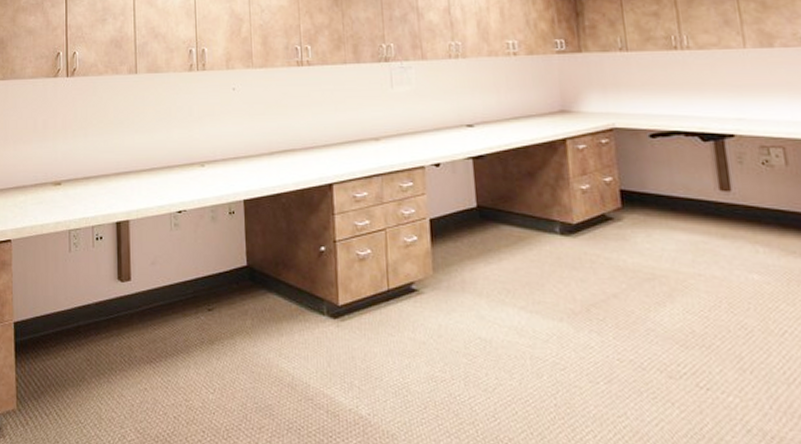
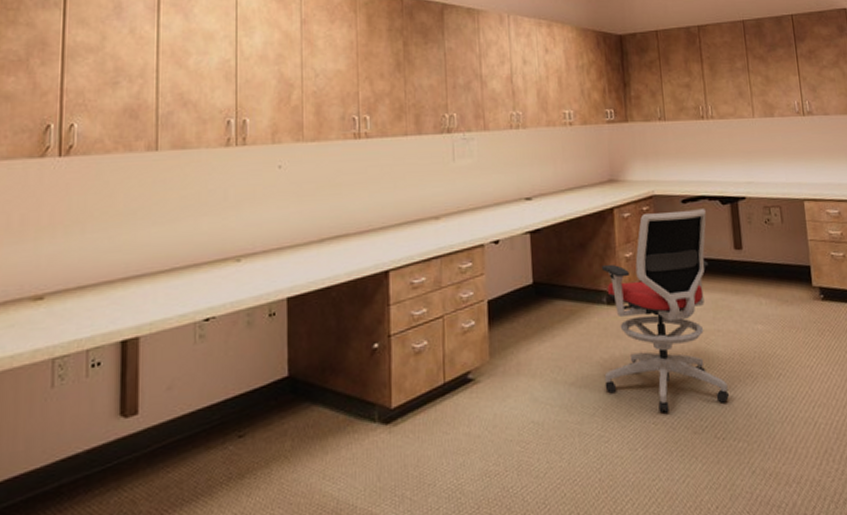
office chair: none [552,145,715,352] -> present [601,209,729,413]

